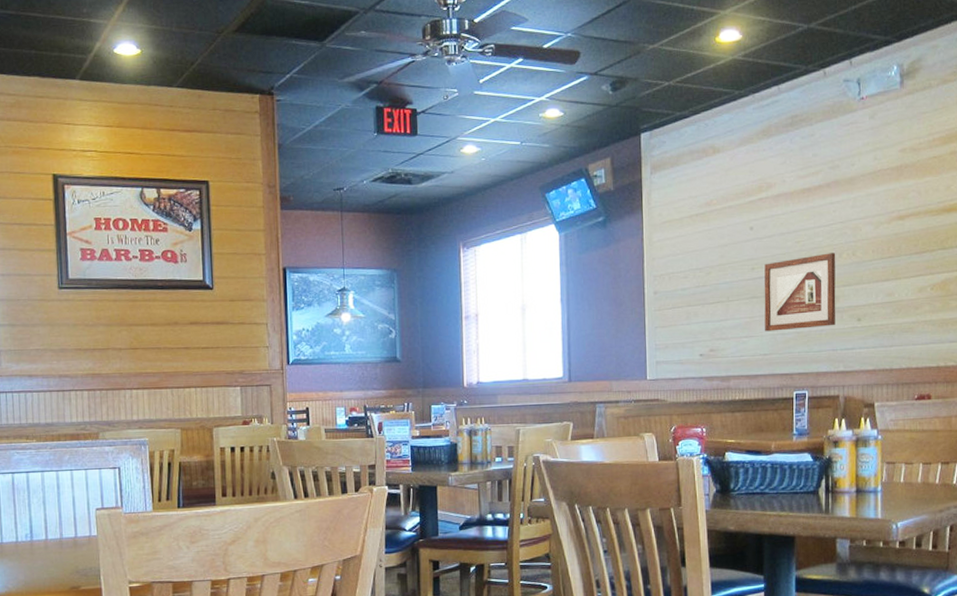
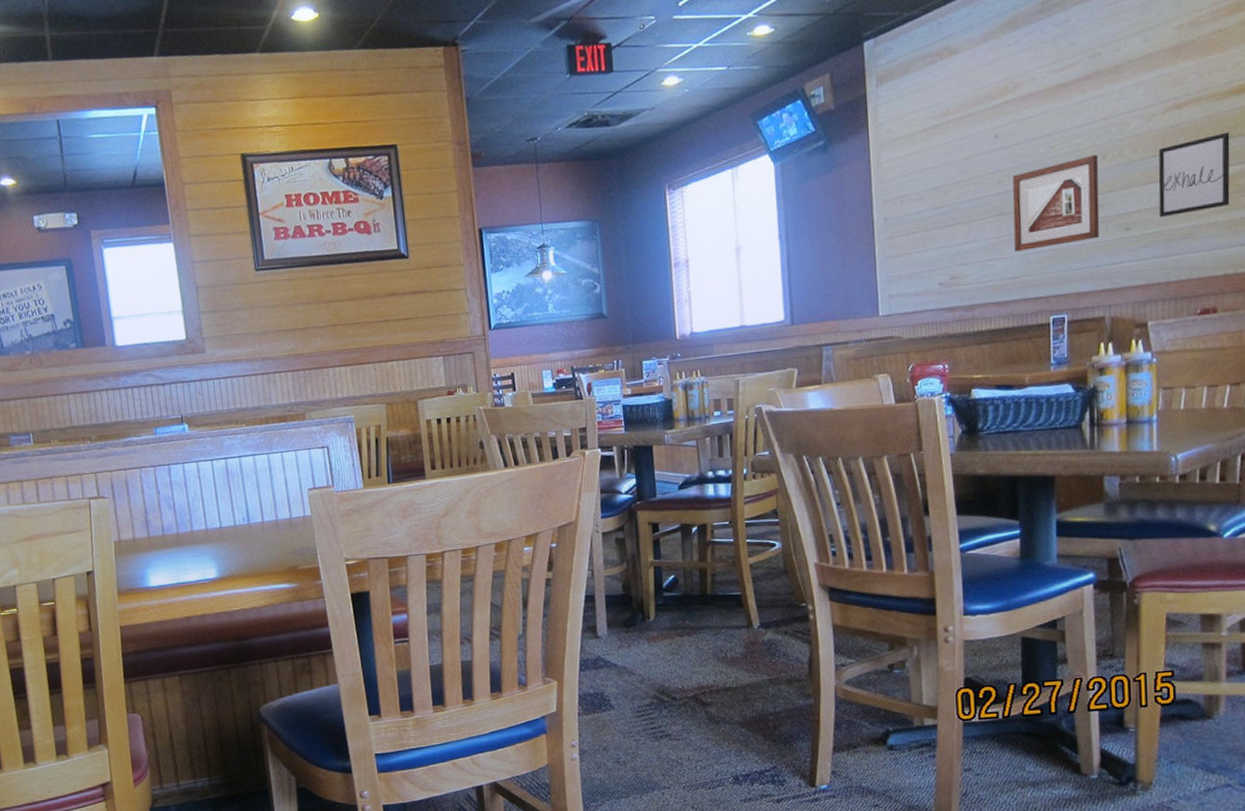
wall art: none [884,243,942,312] -> present [1158,131,1230,217]

